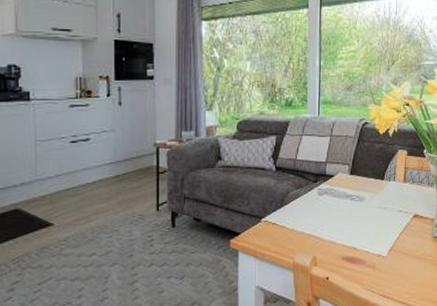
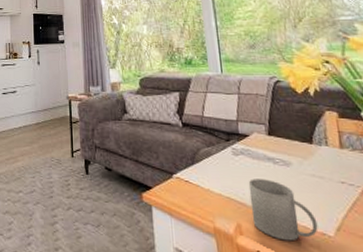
mug: none [326,214,376,266] -> present [248,179,318,242]

